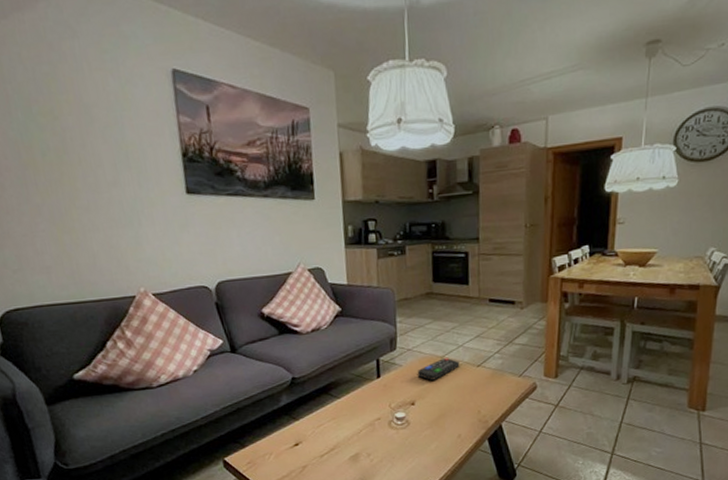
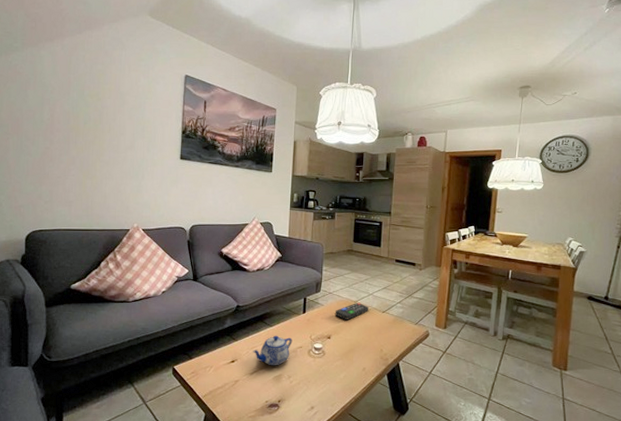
teapot: none [320,408,368,445] -> present [253,335,292,366]

